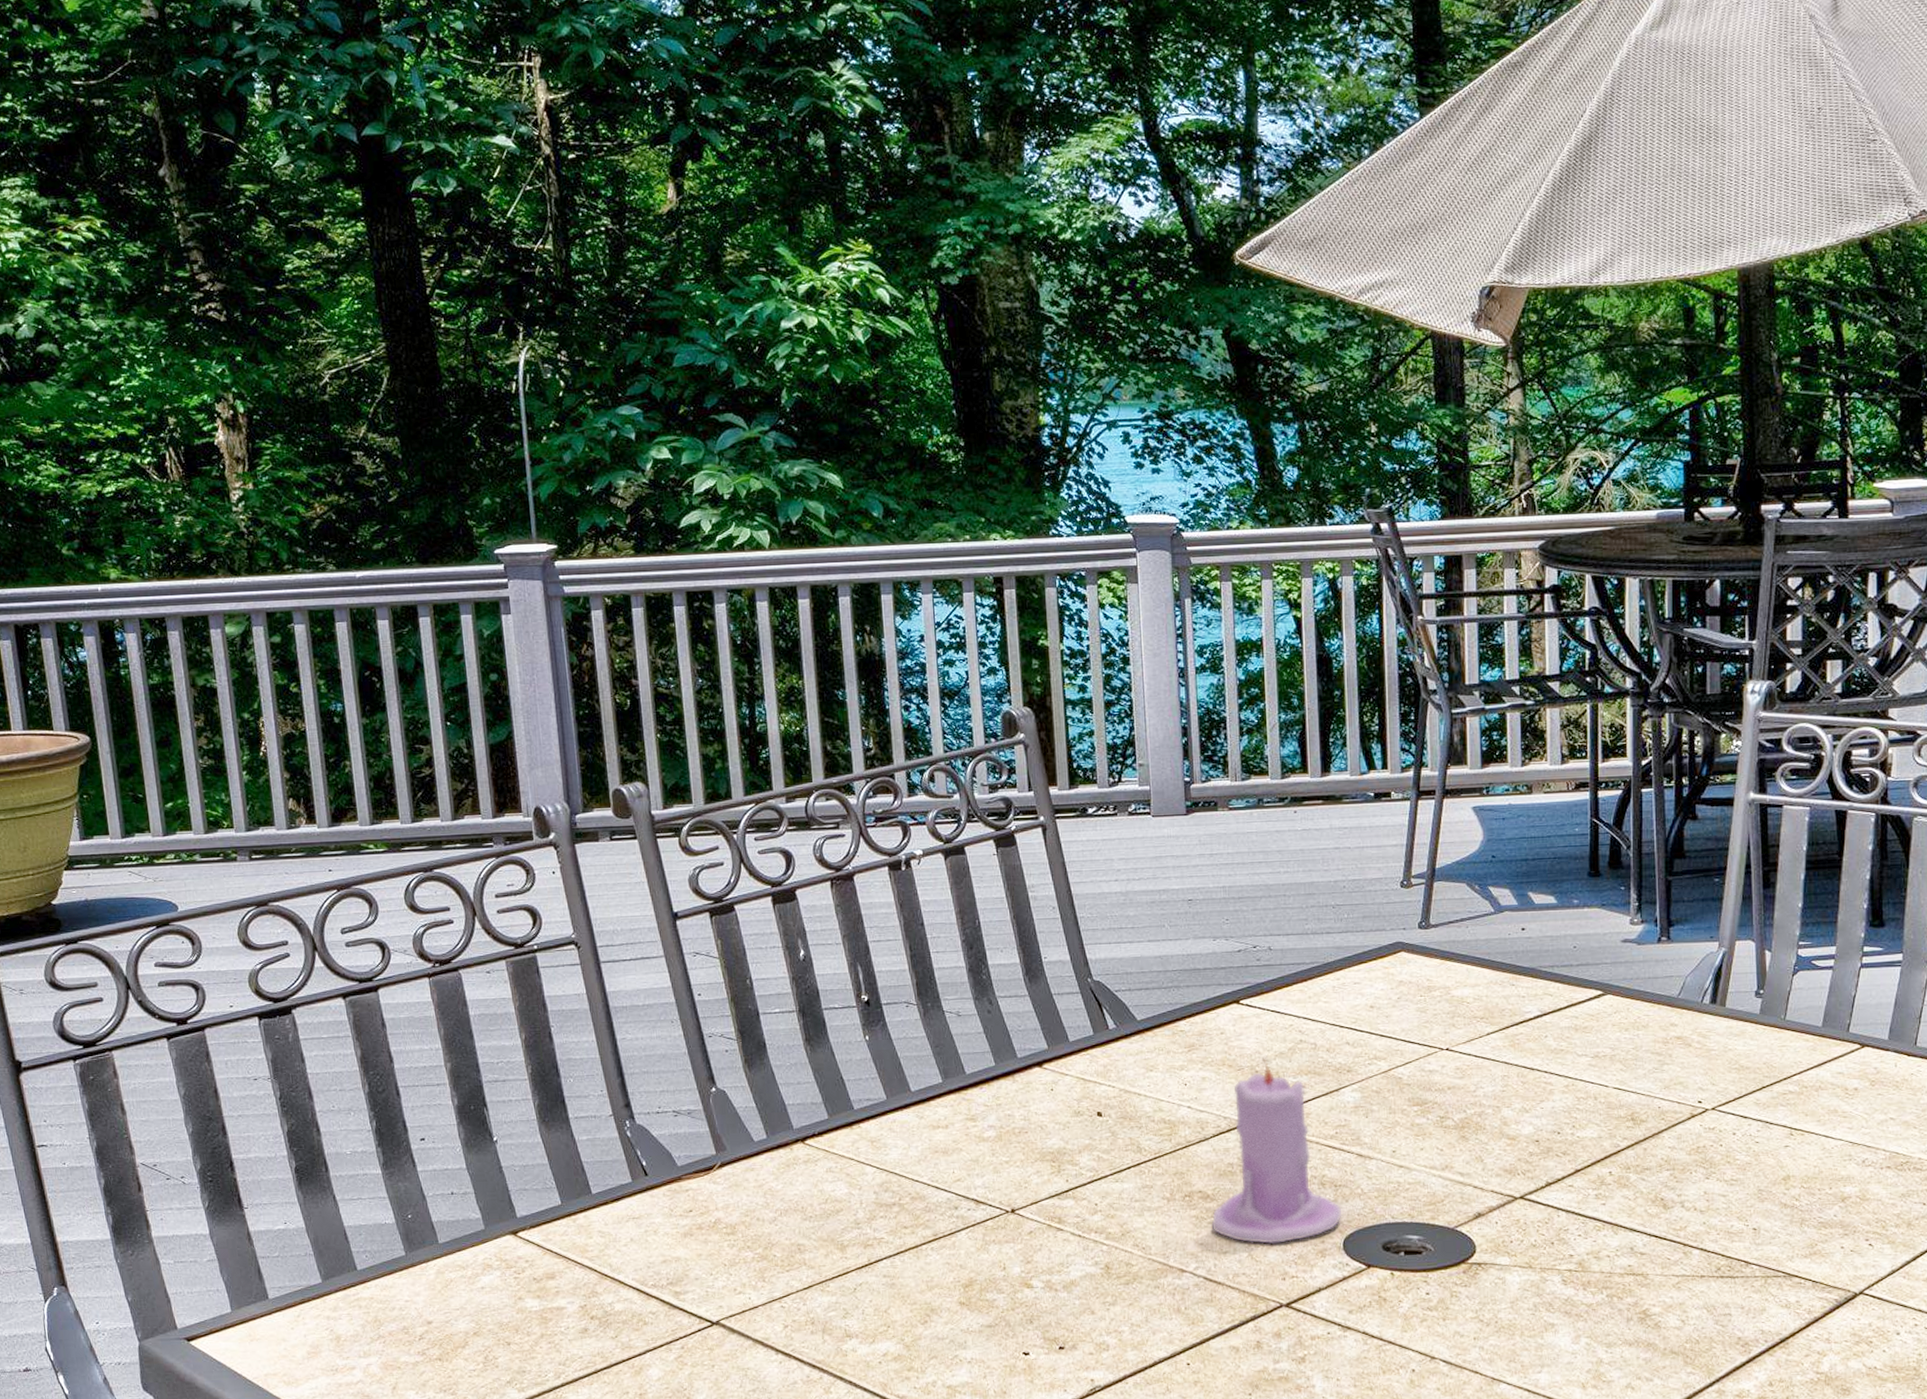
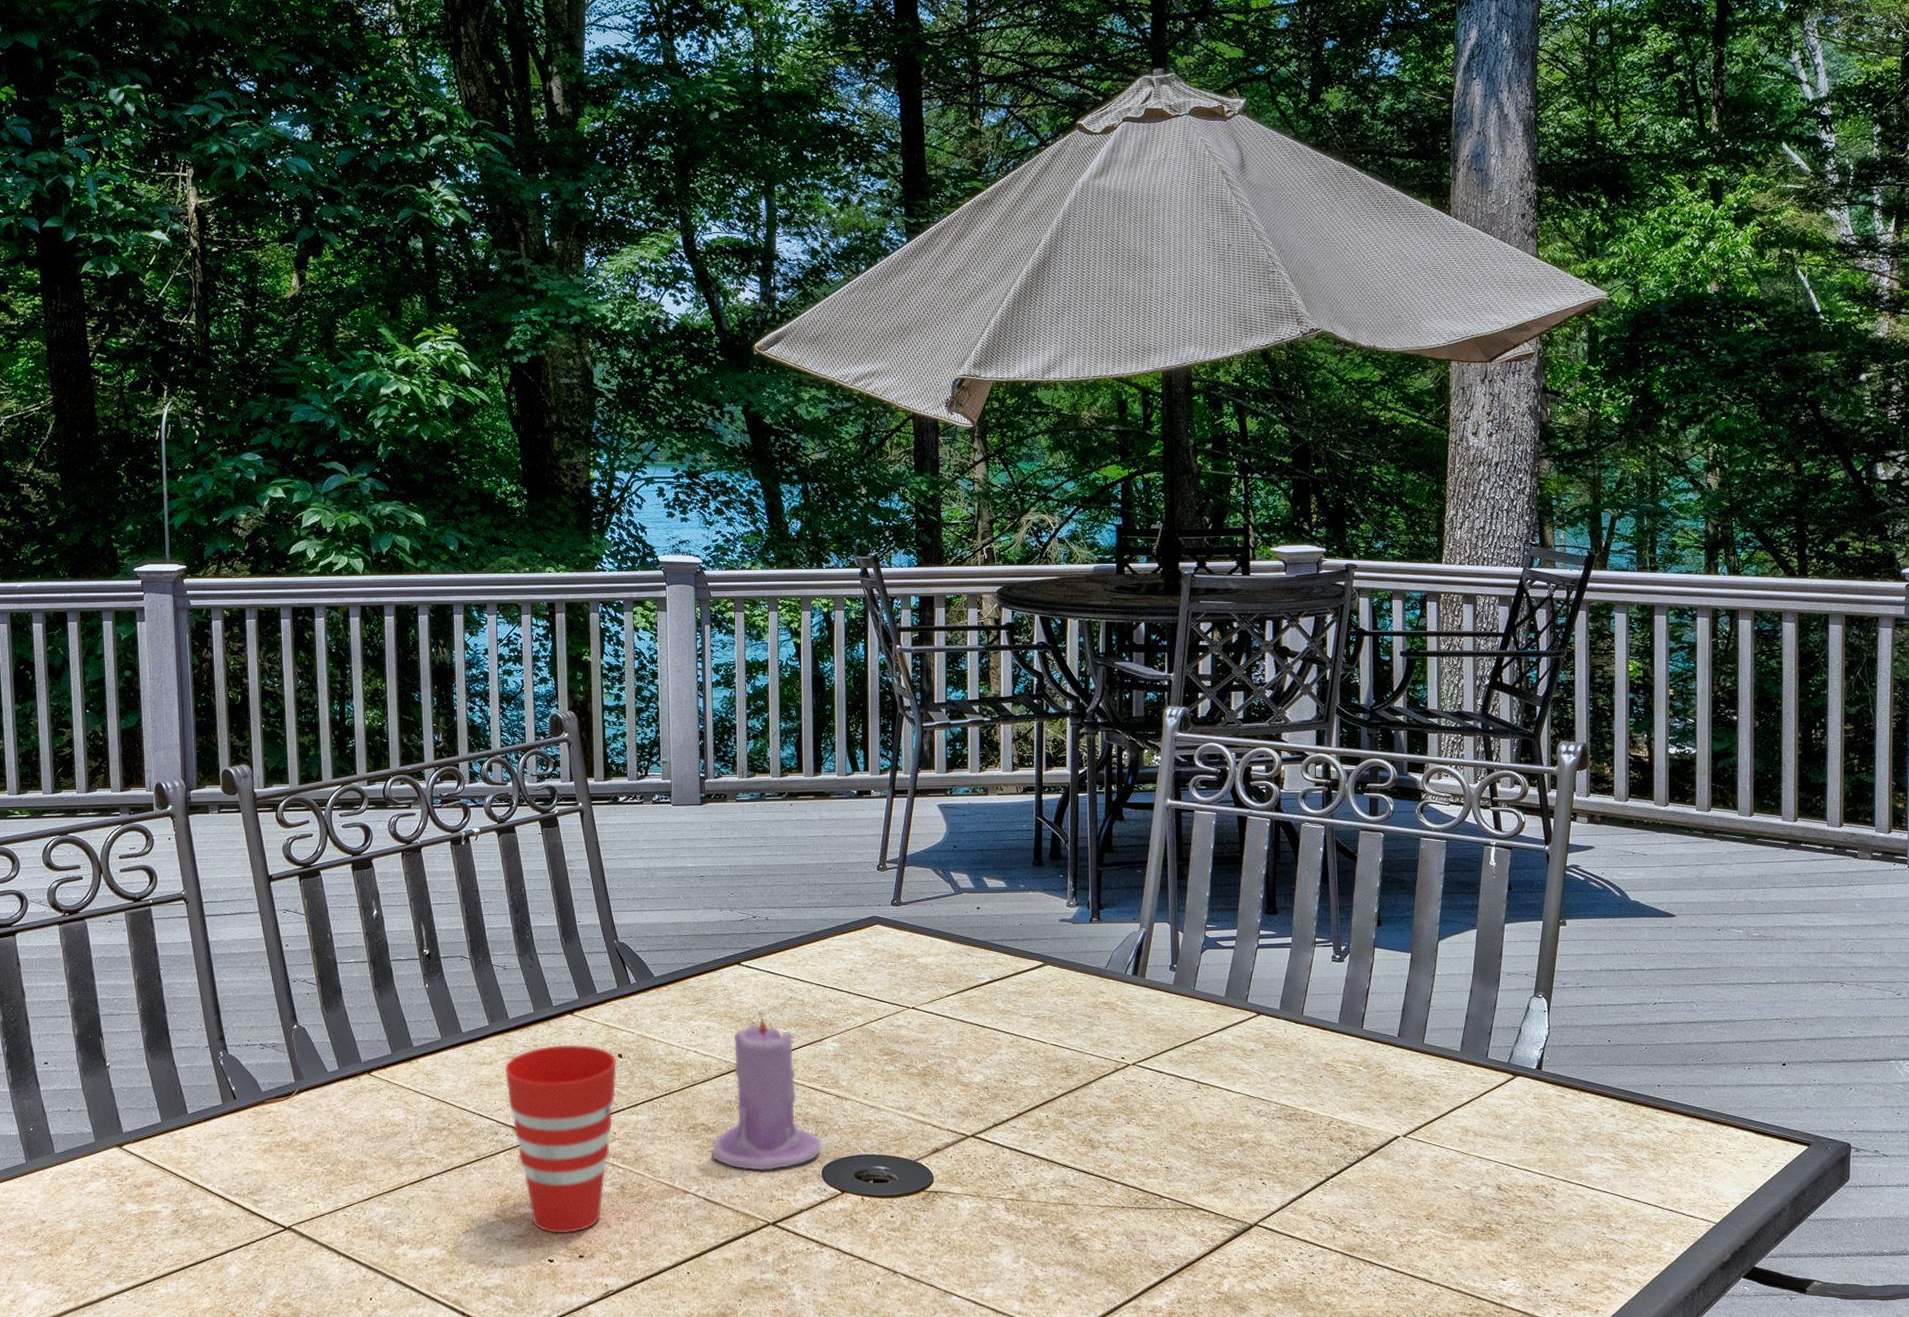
cup: none [963,1101,1096,1322] -> present [505,1044,617,1234]

